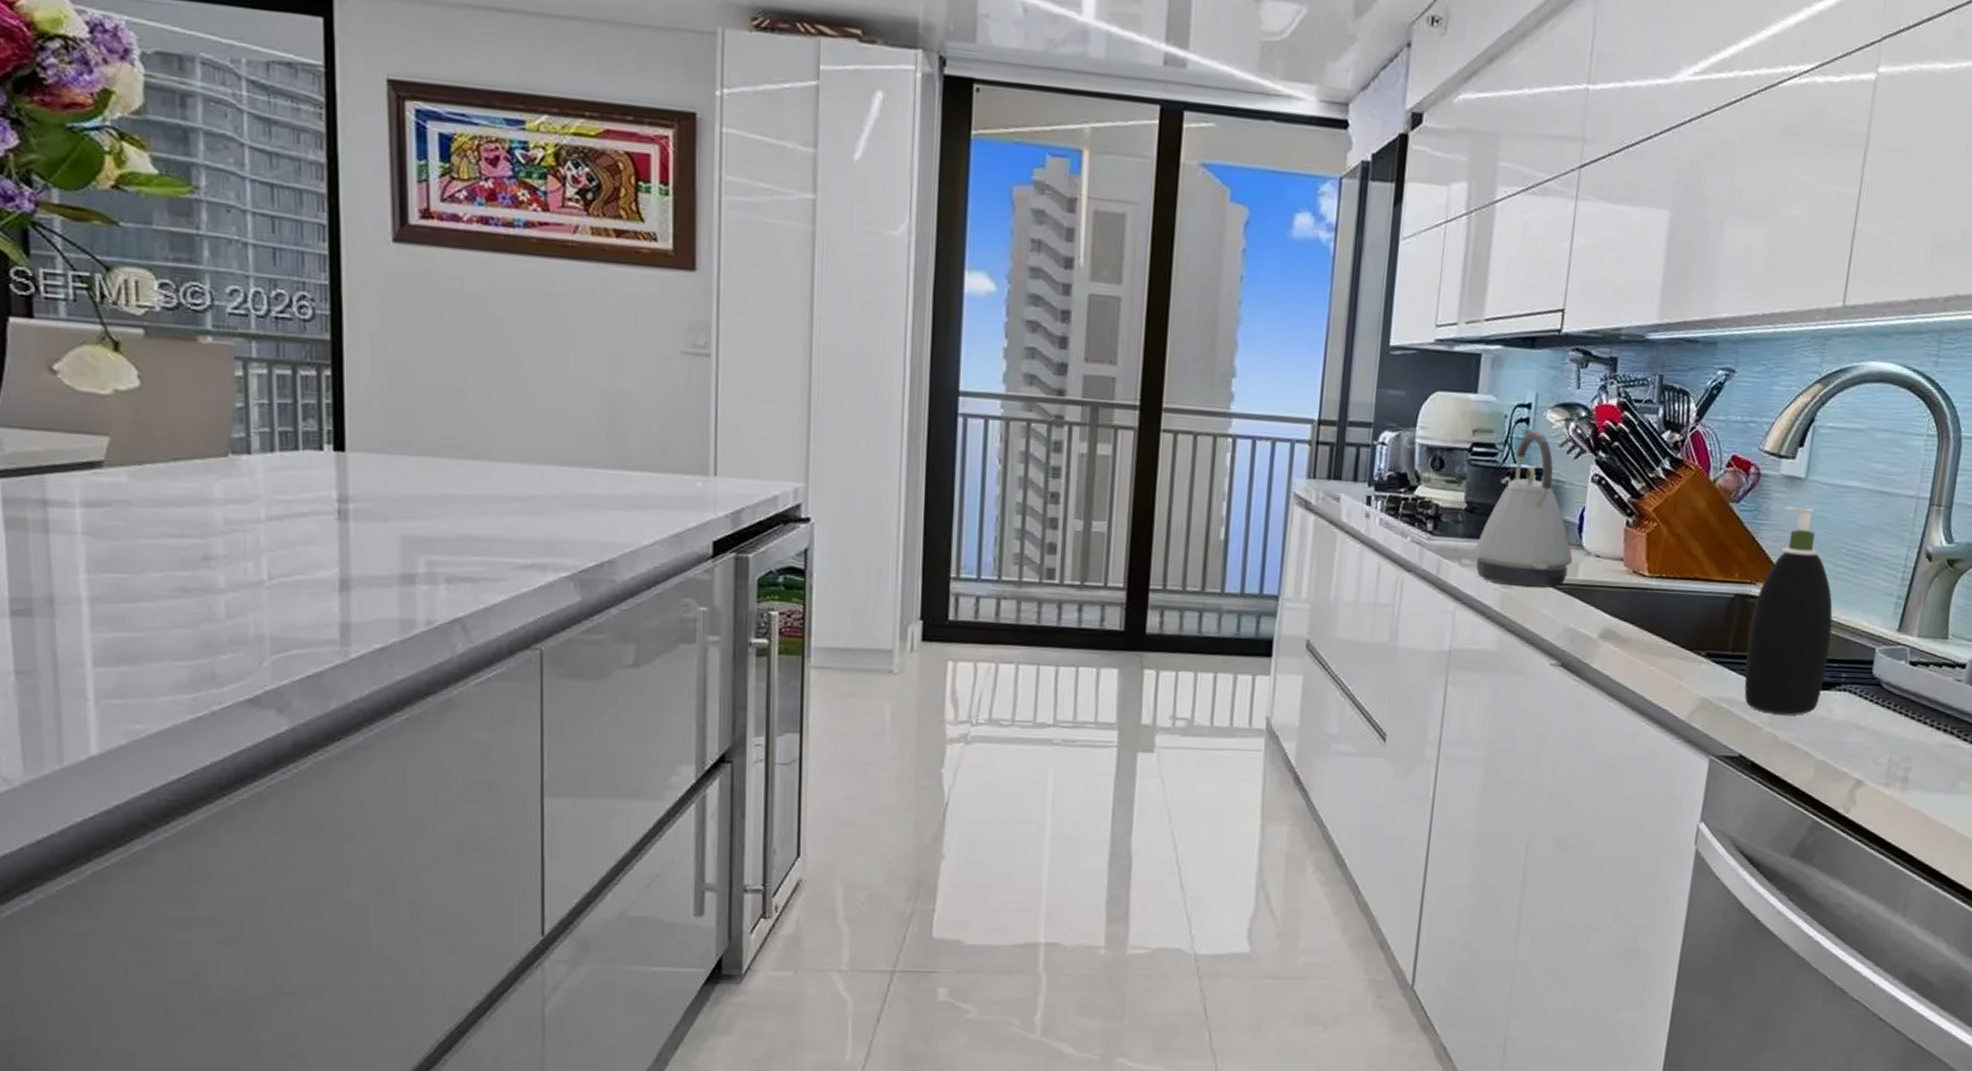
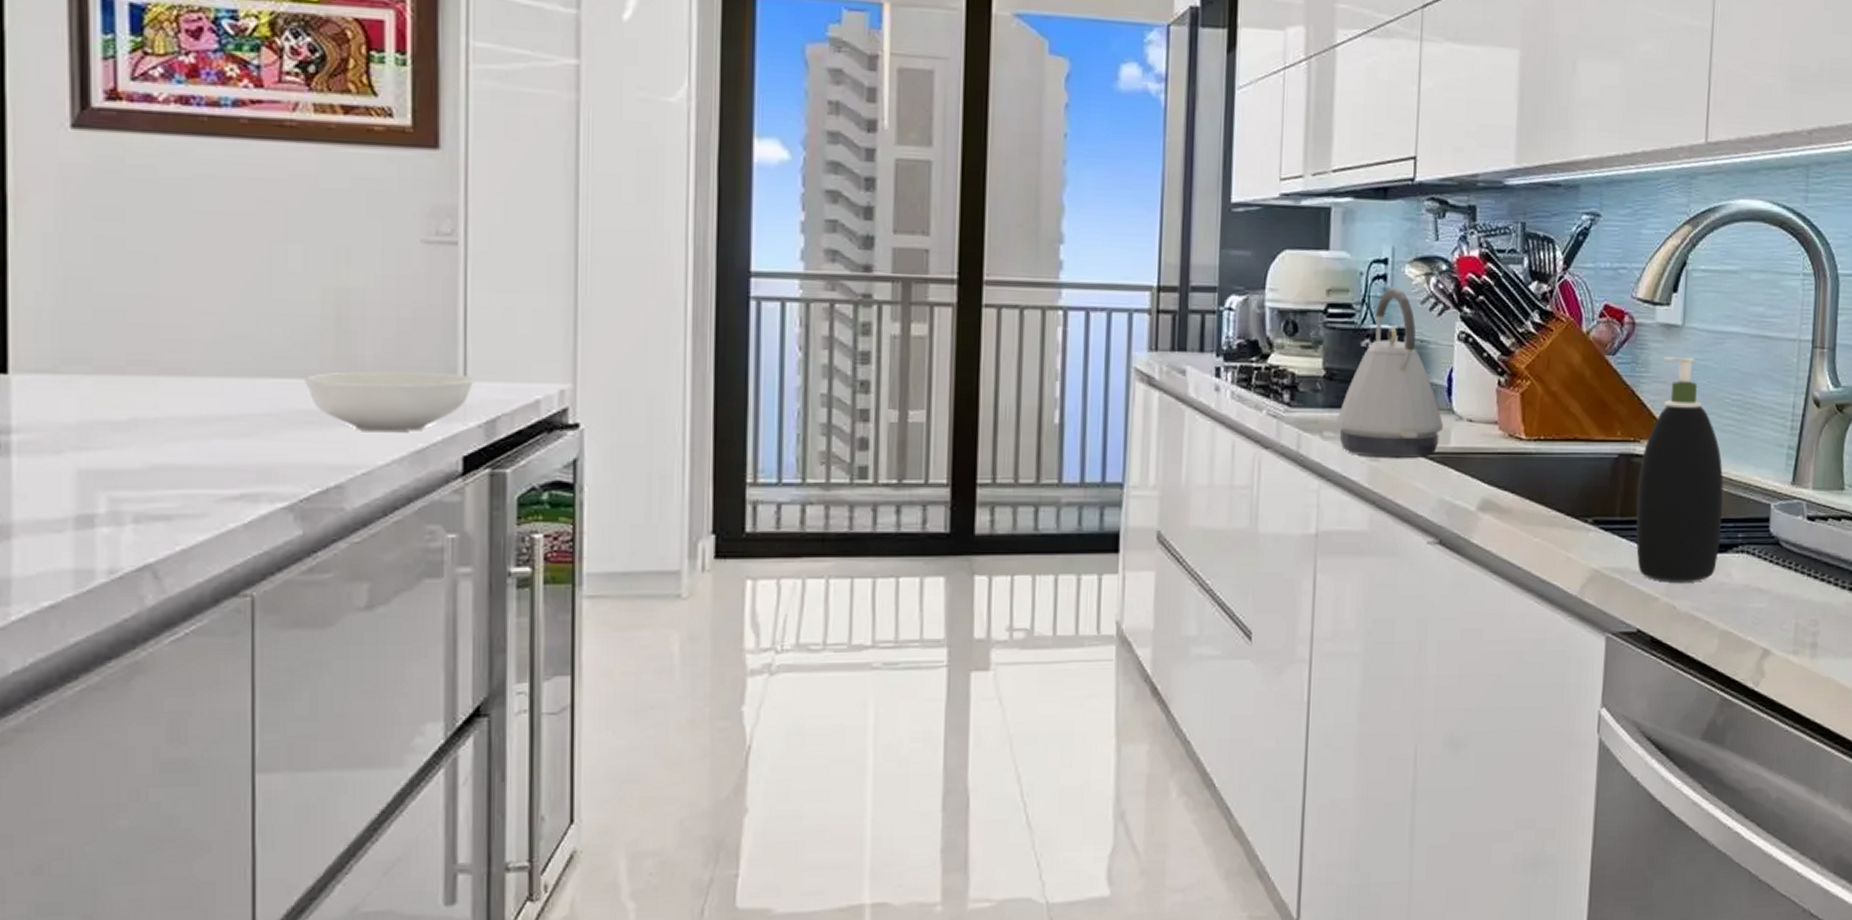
bowl: none [582,463,724,518] -> present [303,371,475,433]

